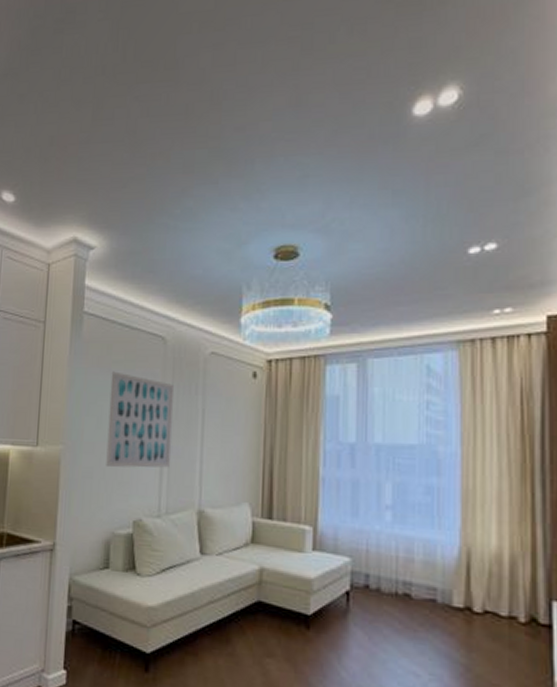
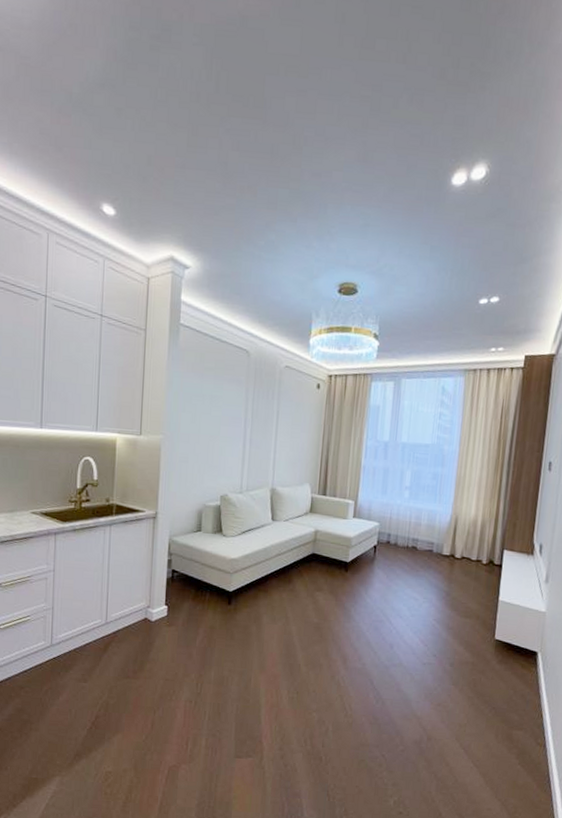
wall art: present [106,371,175,468] -> none [199,376,256,456]

